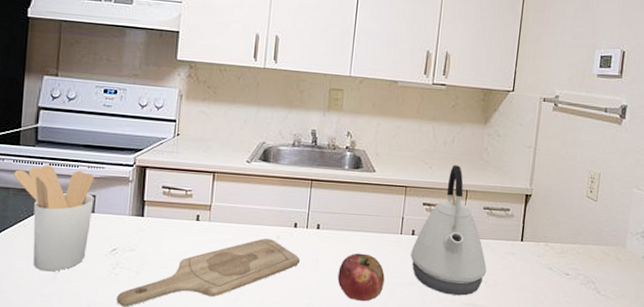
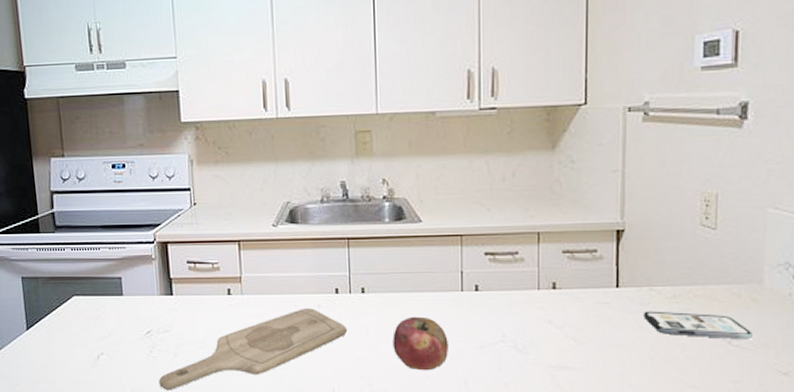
utensil holder: present [14,165,94,272] -> none [39,251,122,359]
kettle: present [410,165,487,296] -> none [477,203,576,357]
smartphone: none [539,262,615,291] -> present [643,311,753,340]

